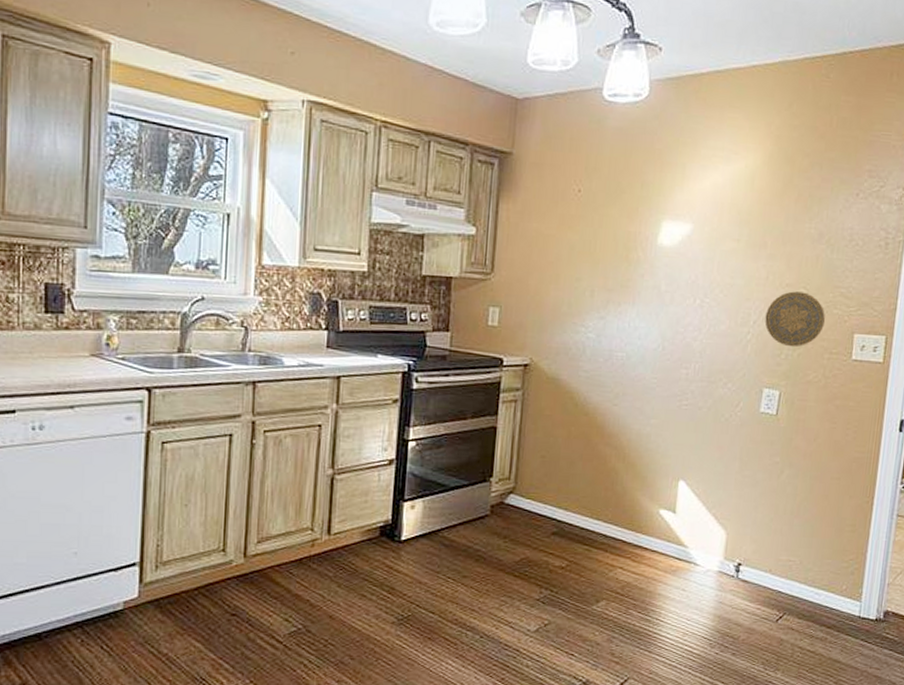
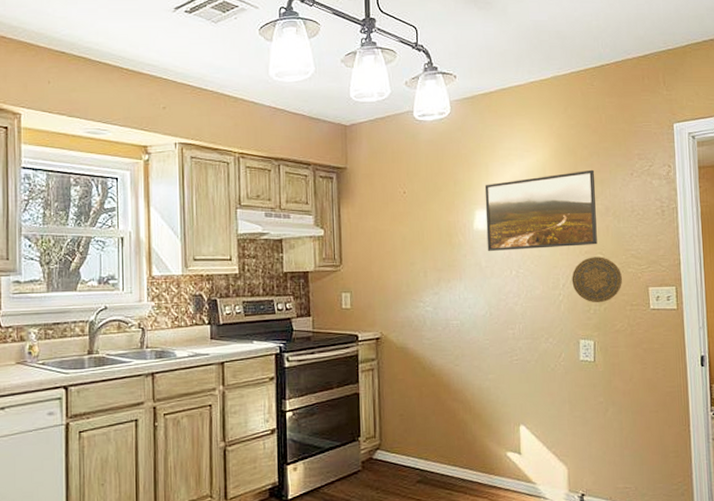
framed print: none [670,184,814,277] -> present [484,169,597,251]

